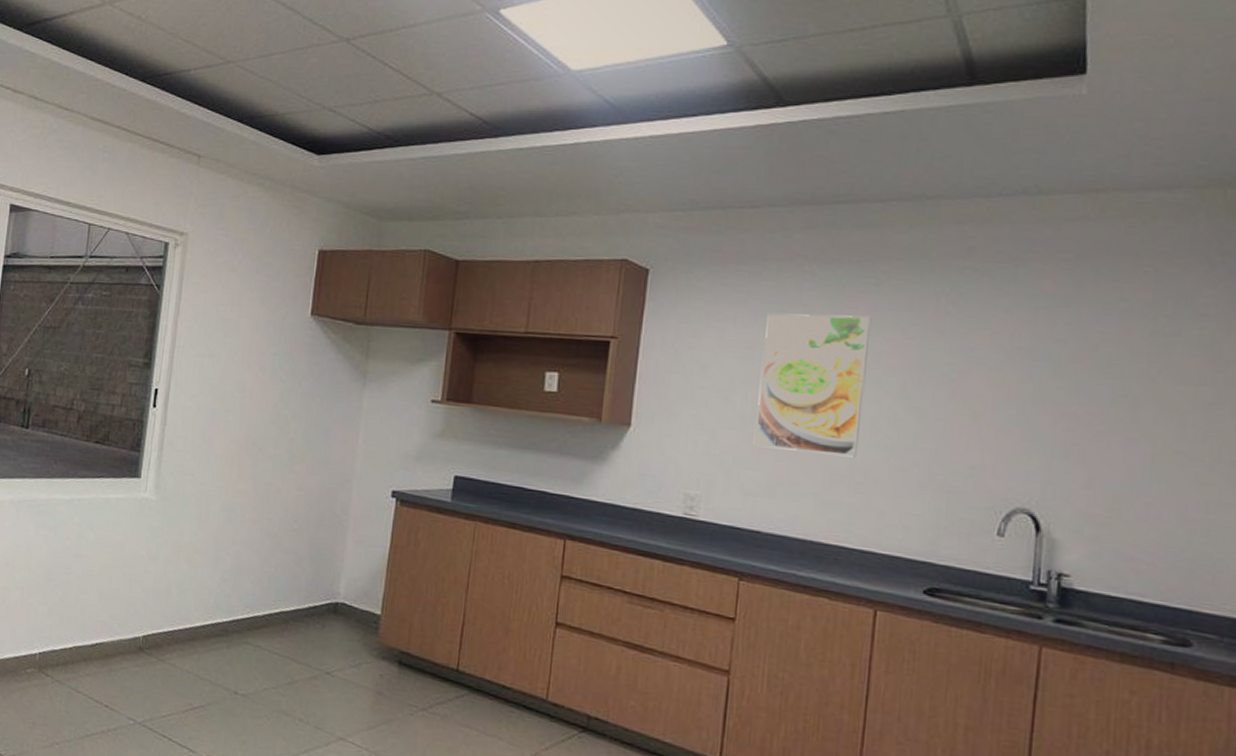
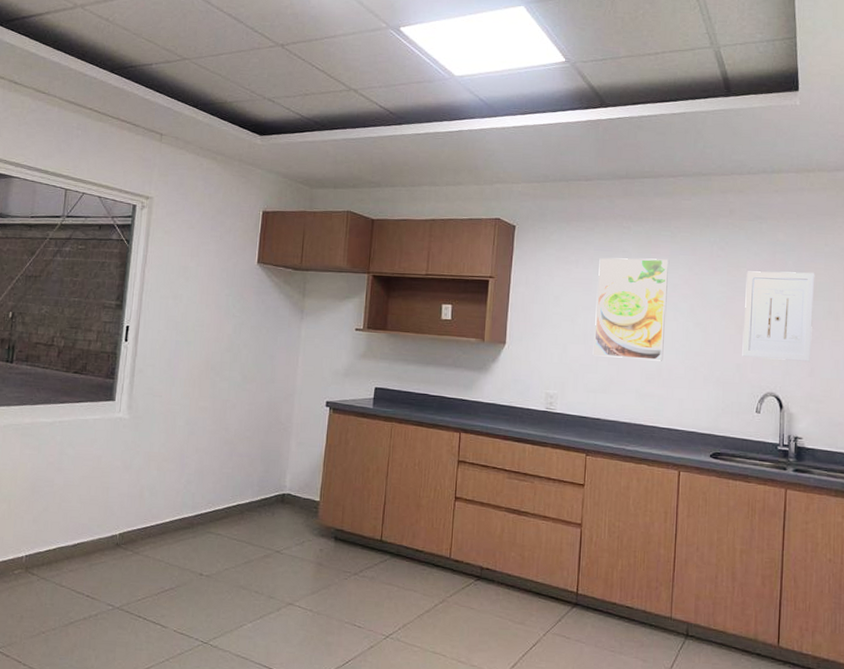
wall art: none [978,334,1102,467] -> present [742,271,815,361]

